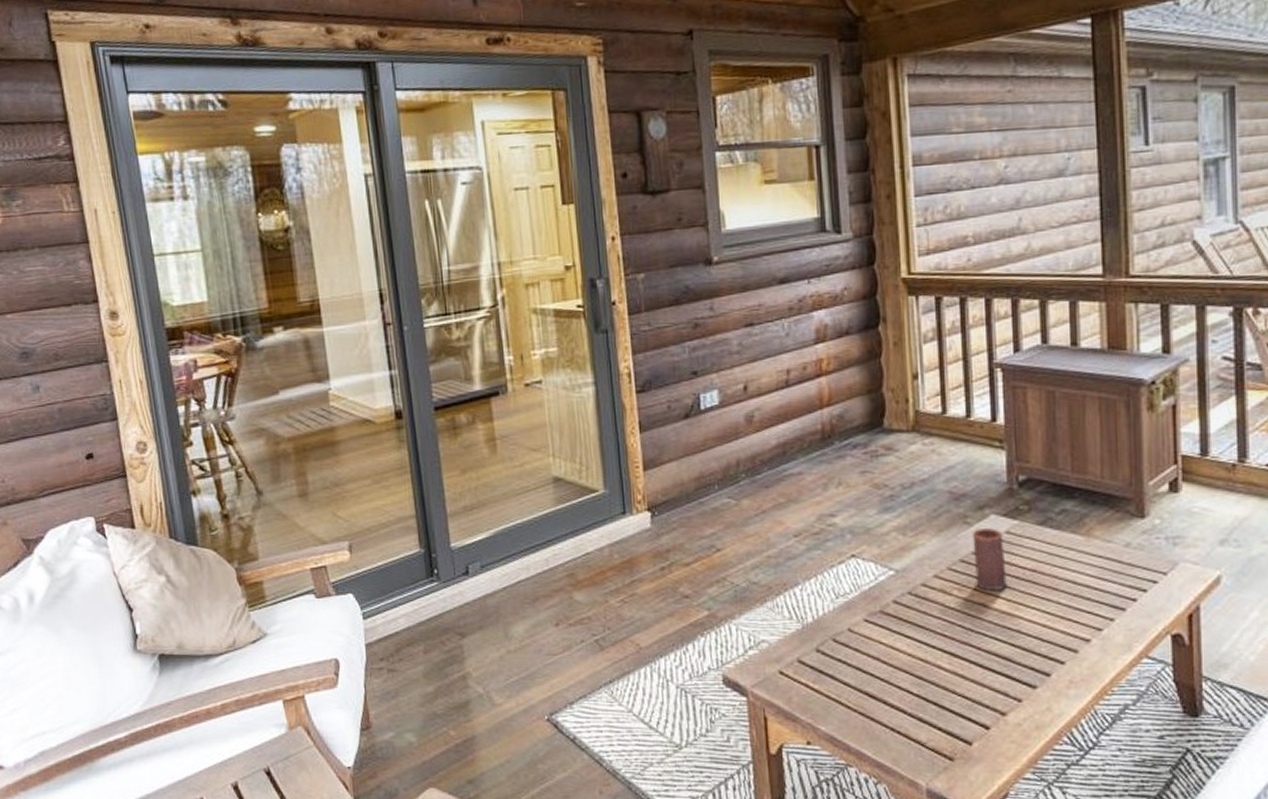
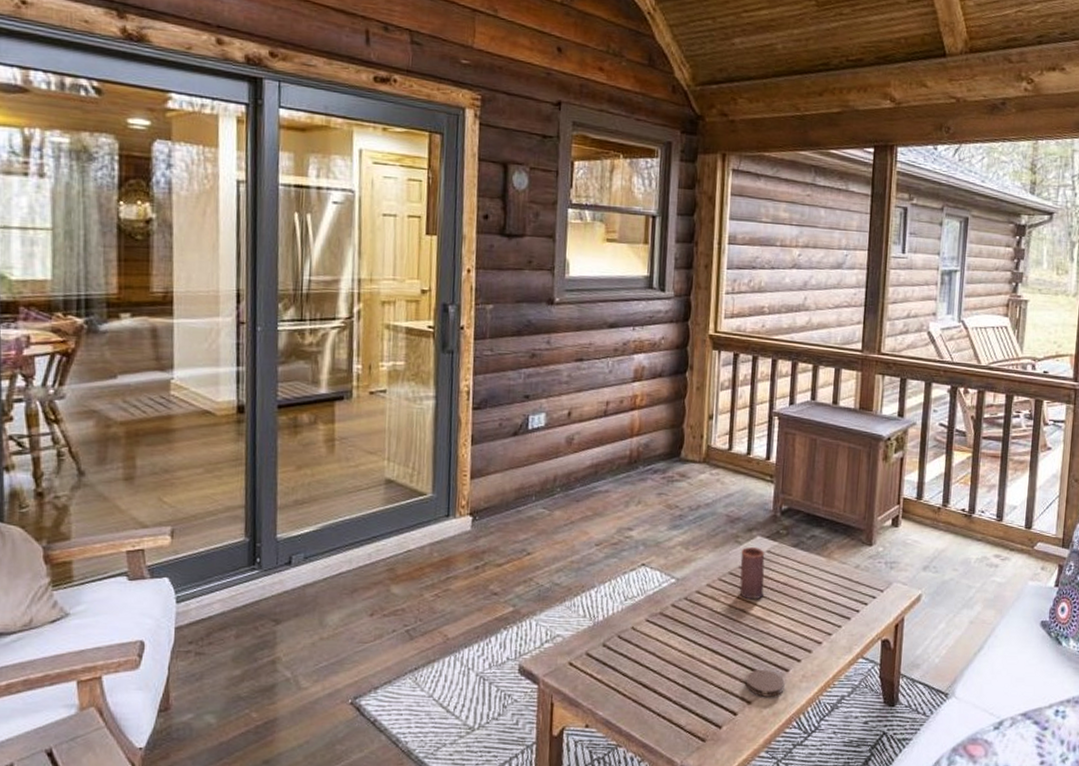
coaster: none [996,674,1047,707] -> present [745,669,785,697]

